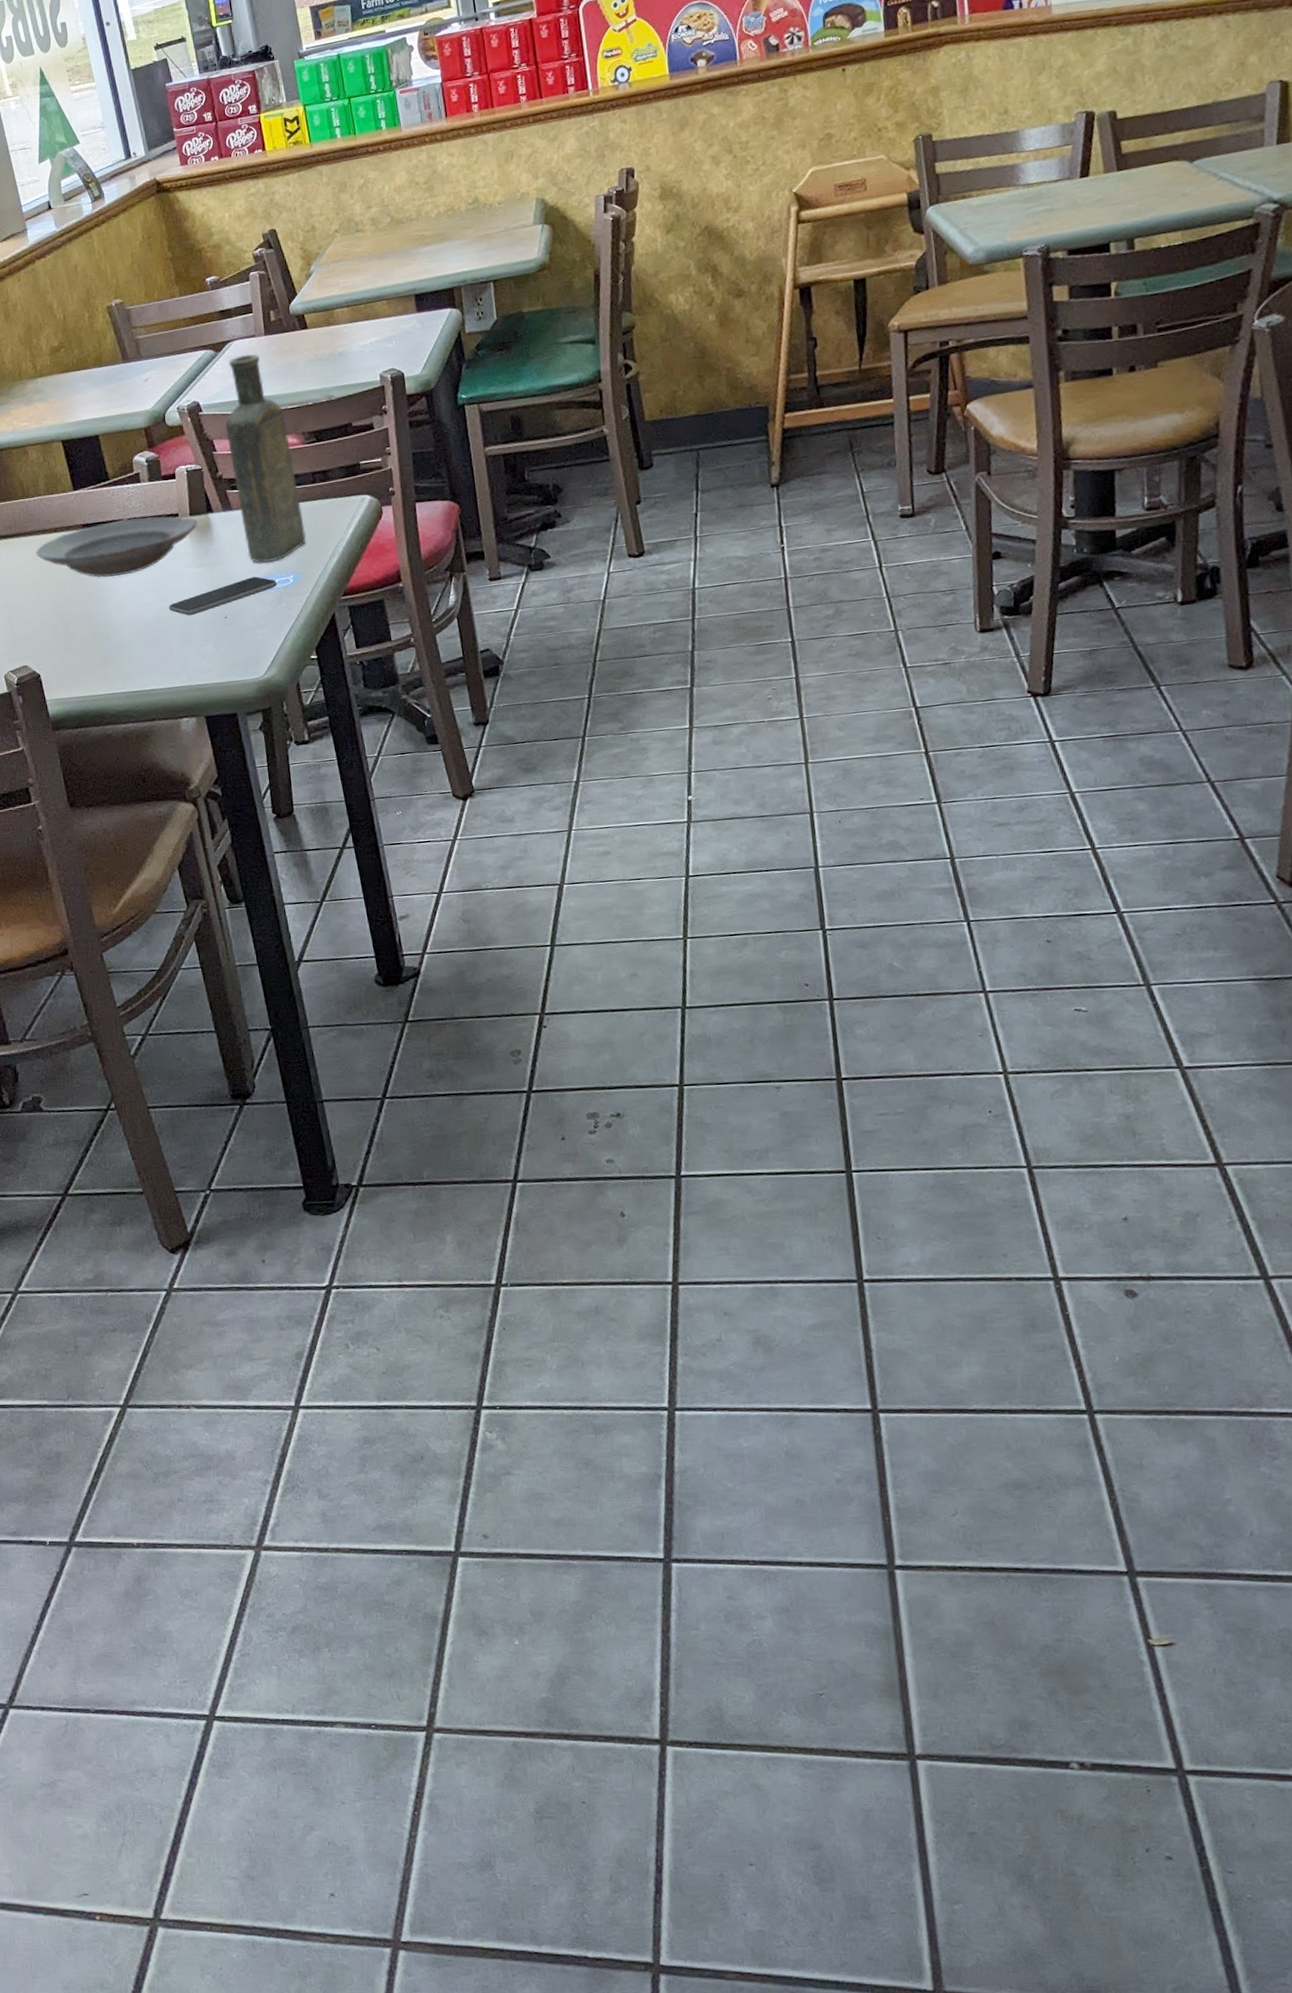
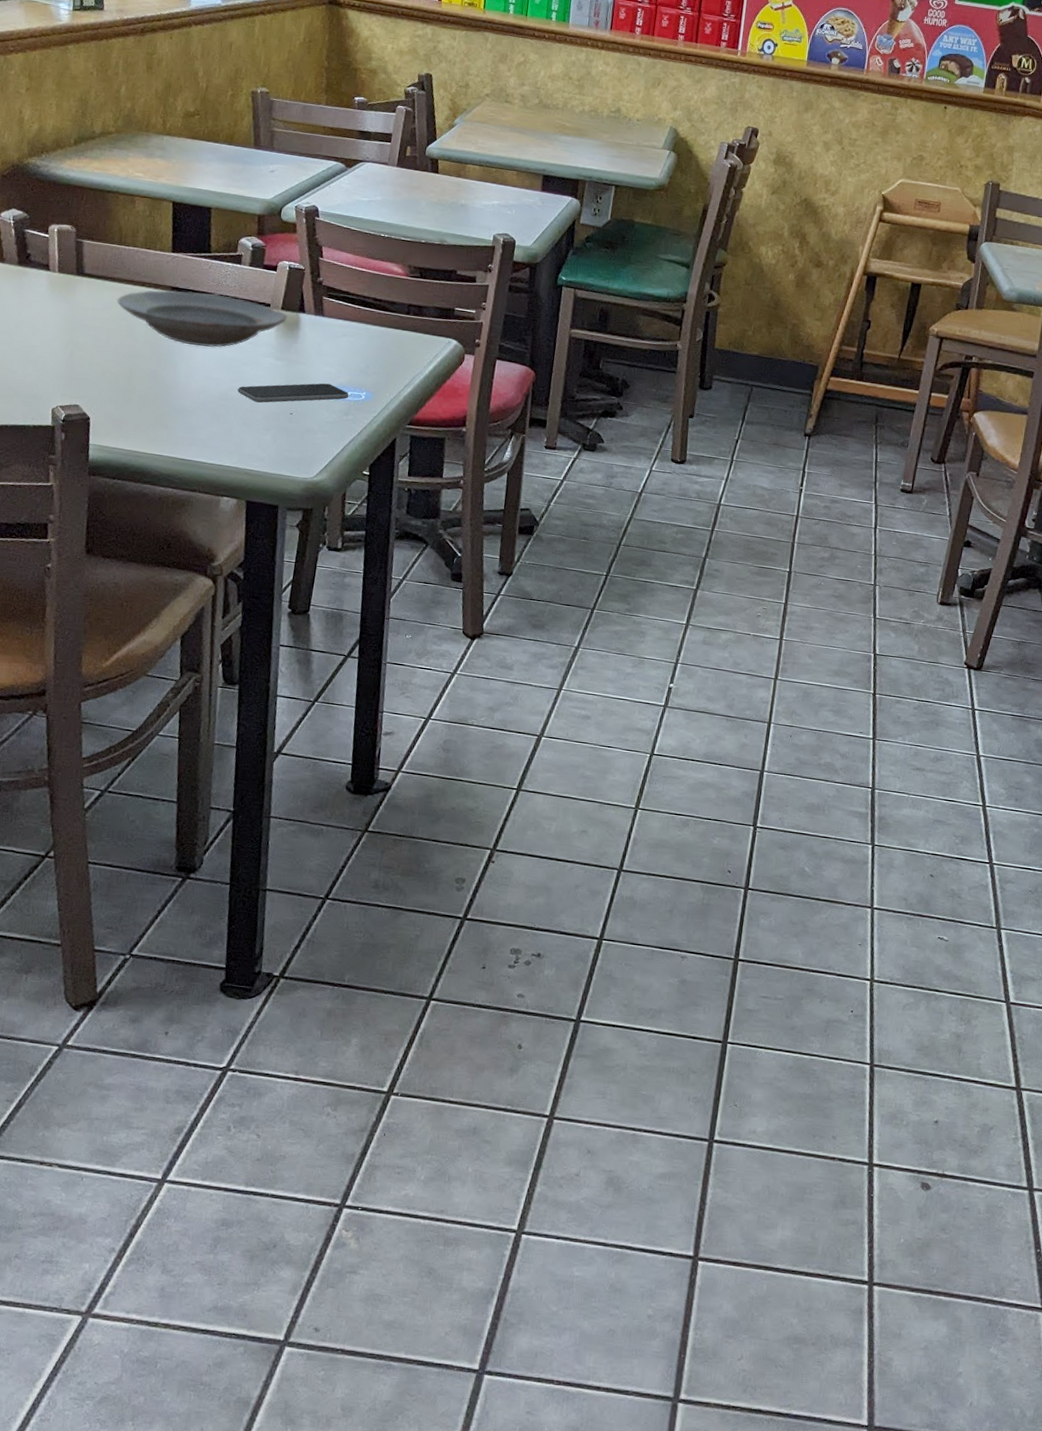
bottle: present [225,354,307,563] -> none [328,177,397,375]

